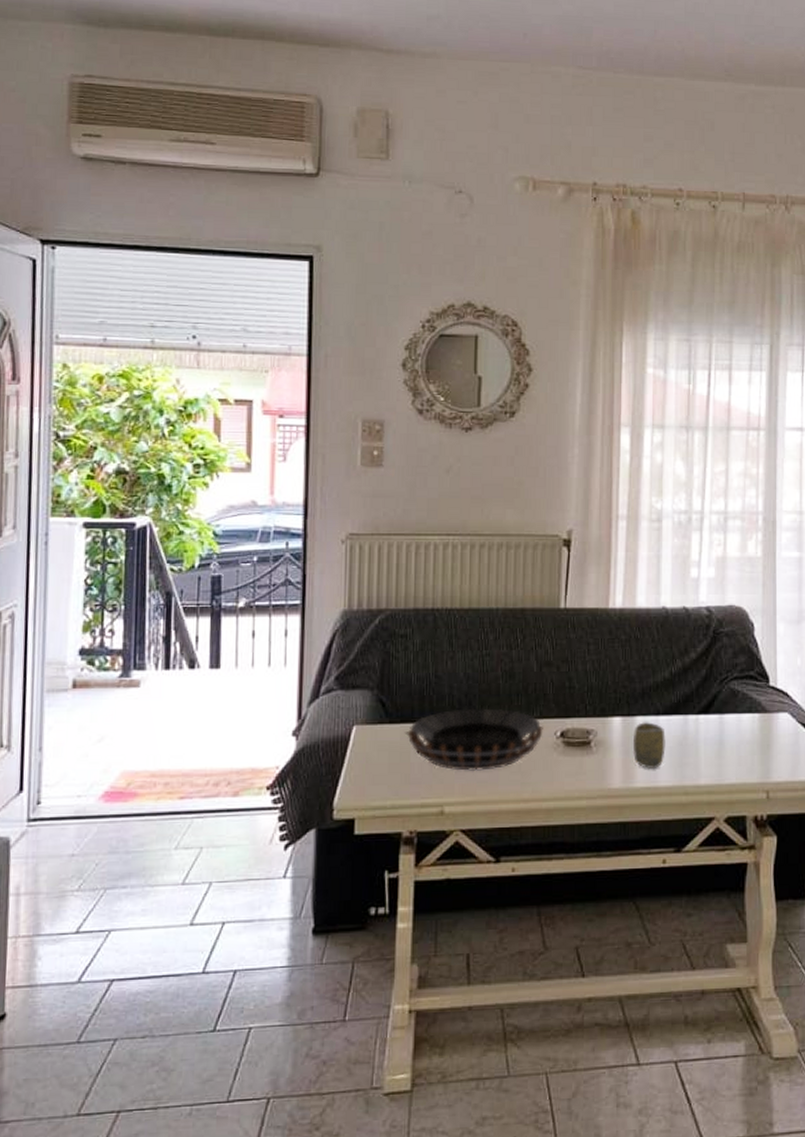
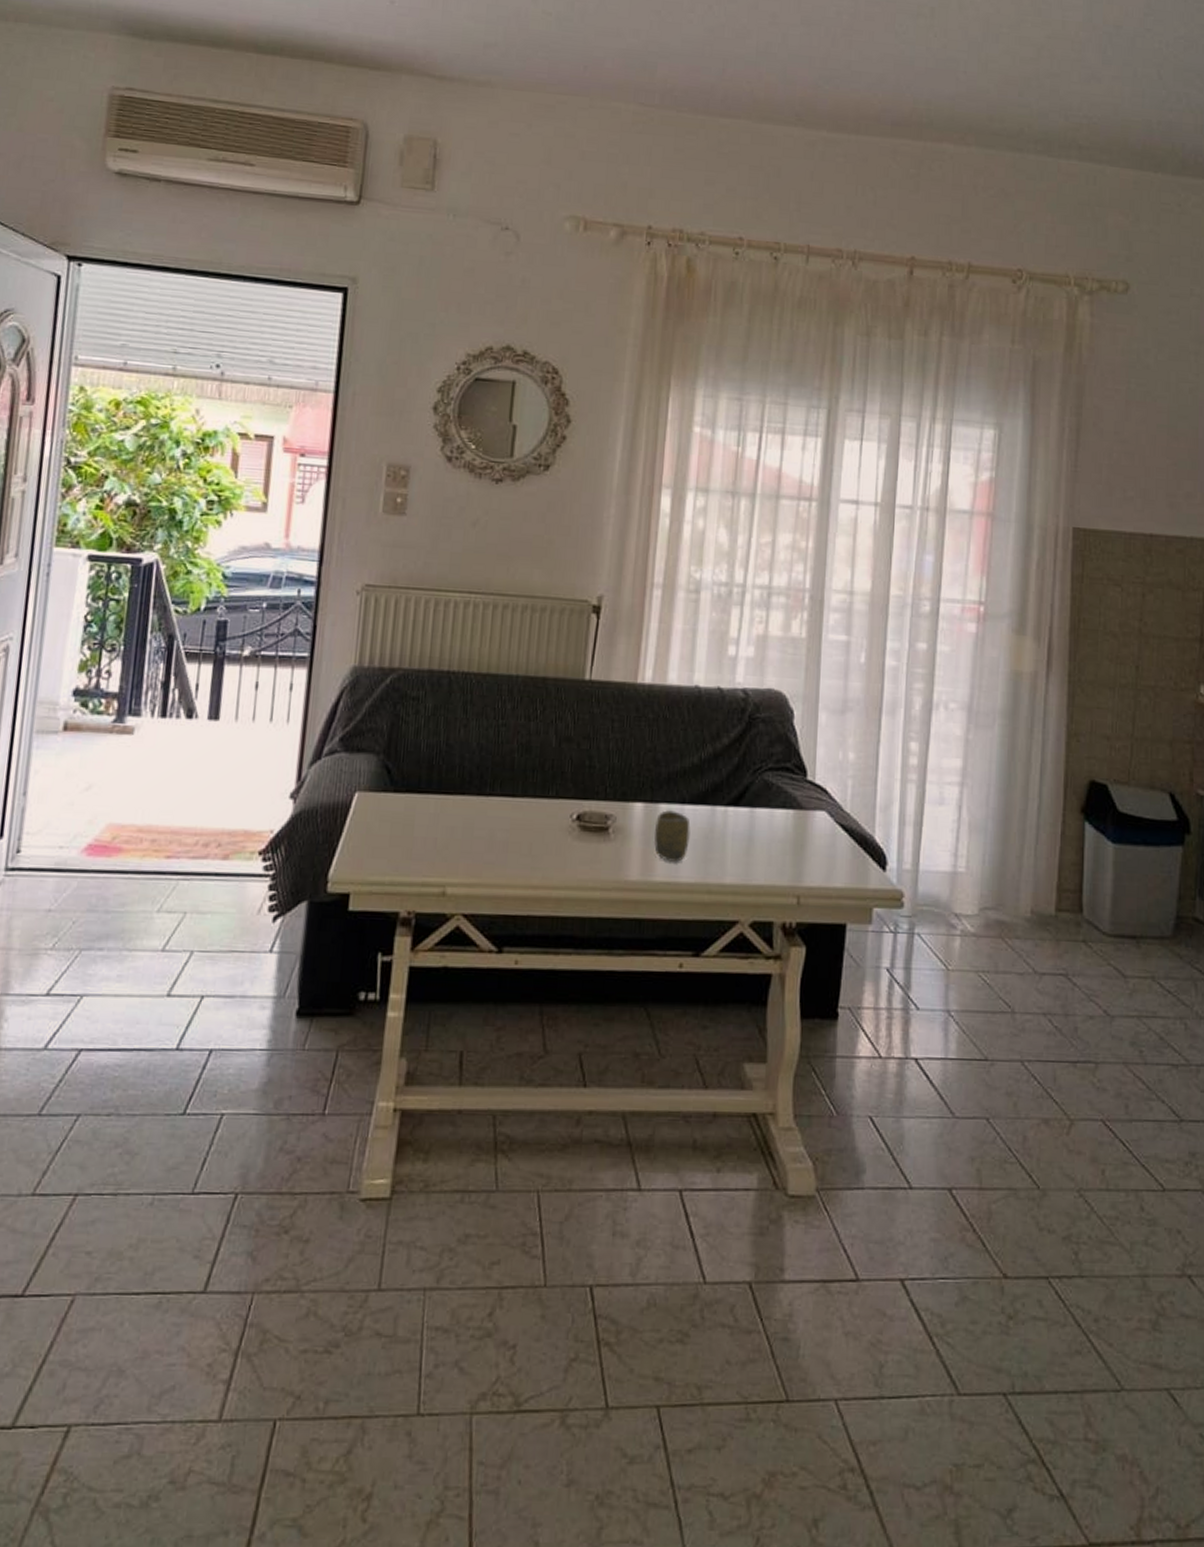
decorative bowl: present [404,708,543,772] -> none [409,782,559,852]

